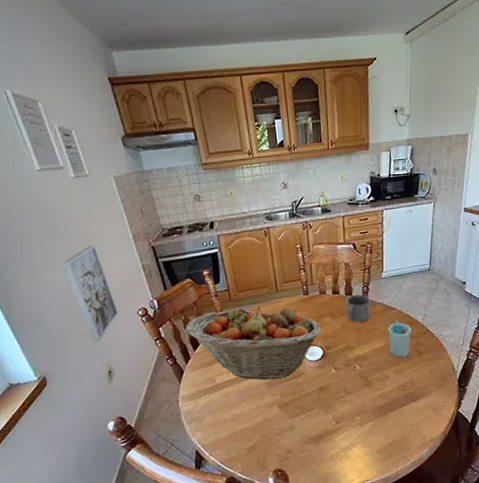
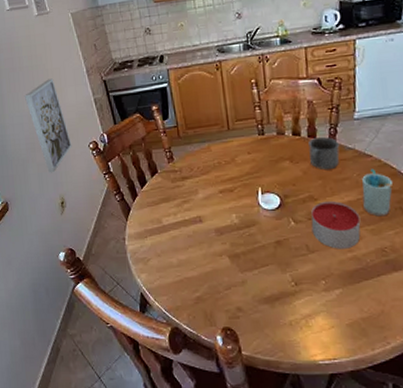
fruit basket: present [185,307,321,380] -> none [133,146,279,227]
candle: none [348,348,388,389] -> present [311,200,361,249]

